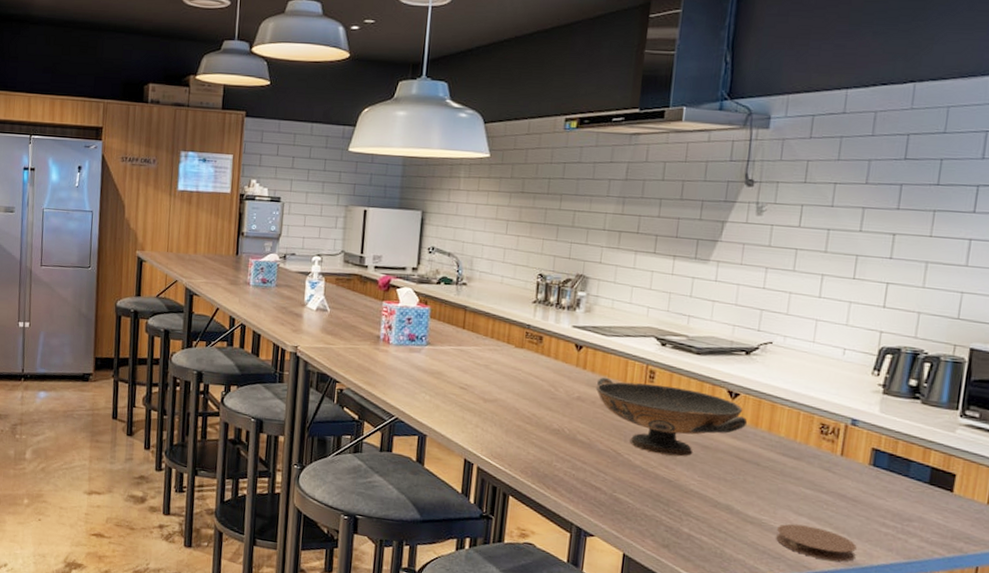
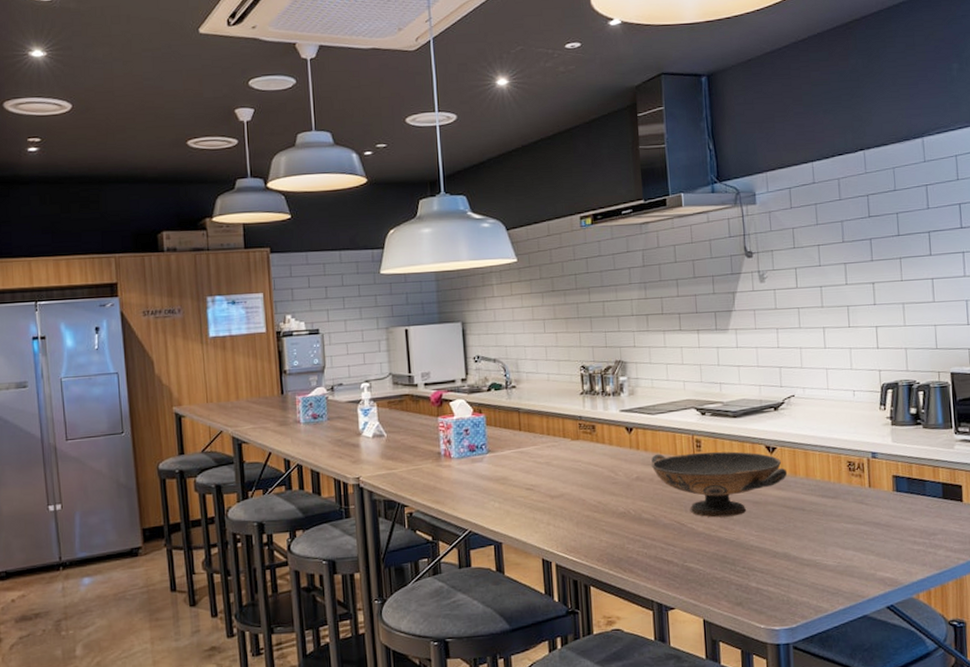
coaster: present [776,524,857,562] -> none [830,557,898,586]

